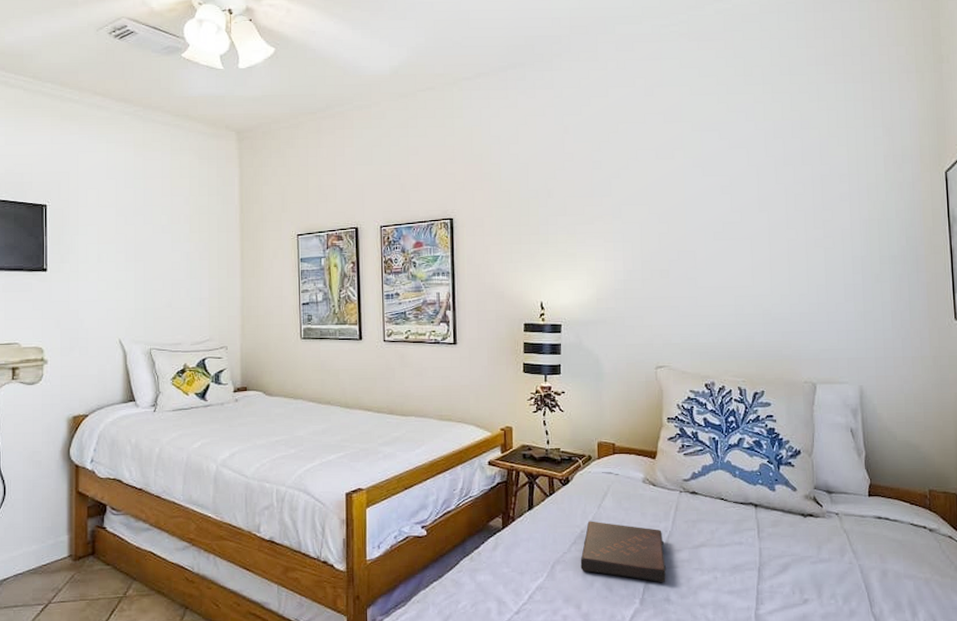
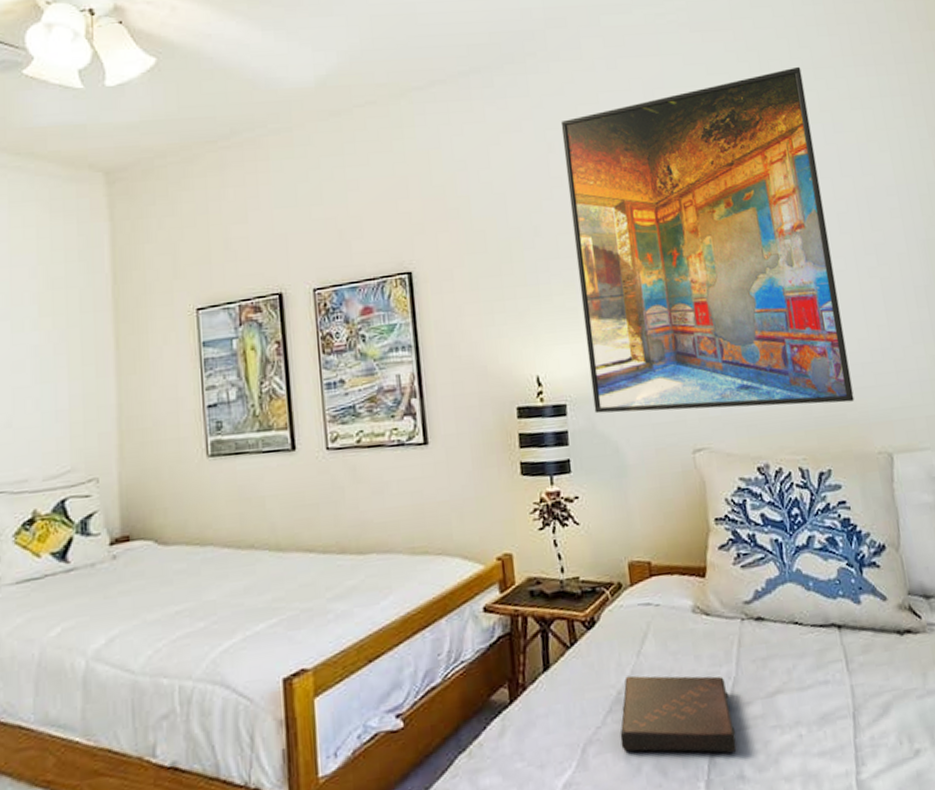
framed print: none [576,72,790,342] -> present [560,66,855,414]

